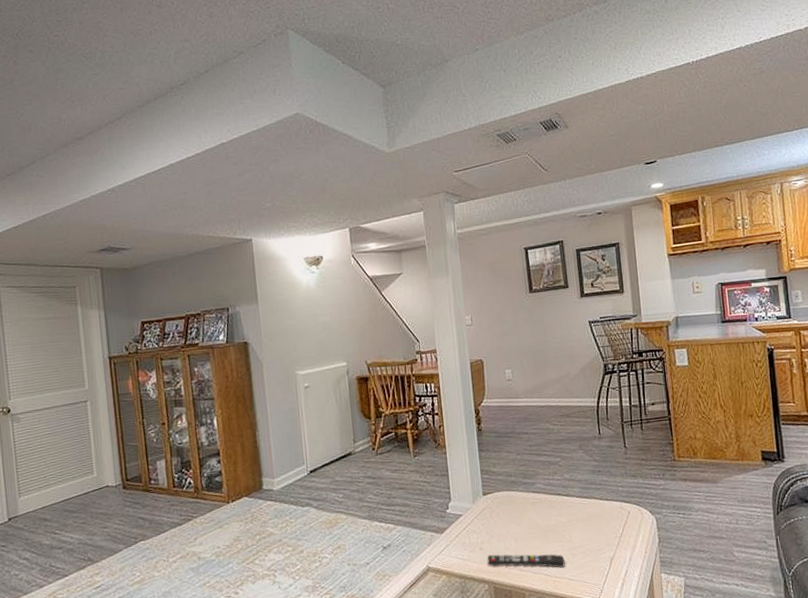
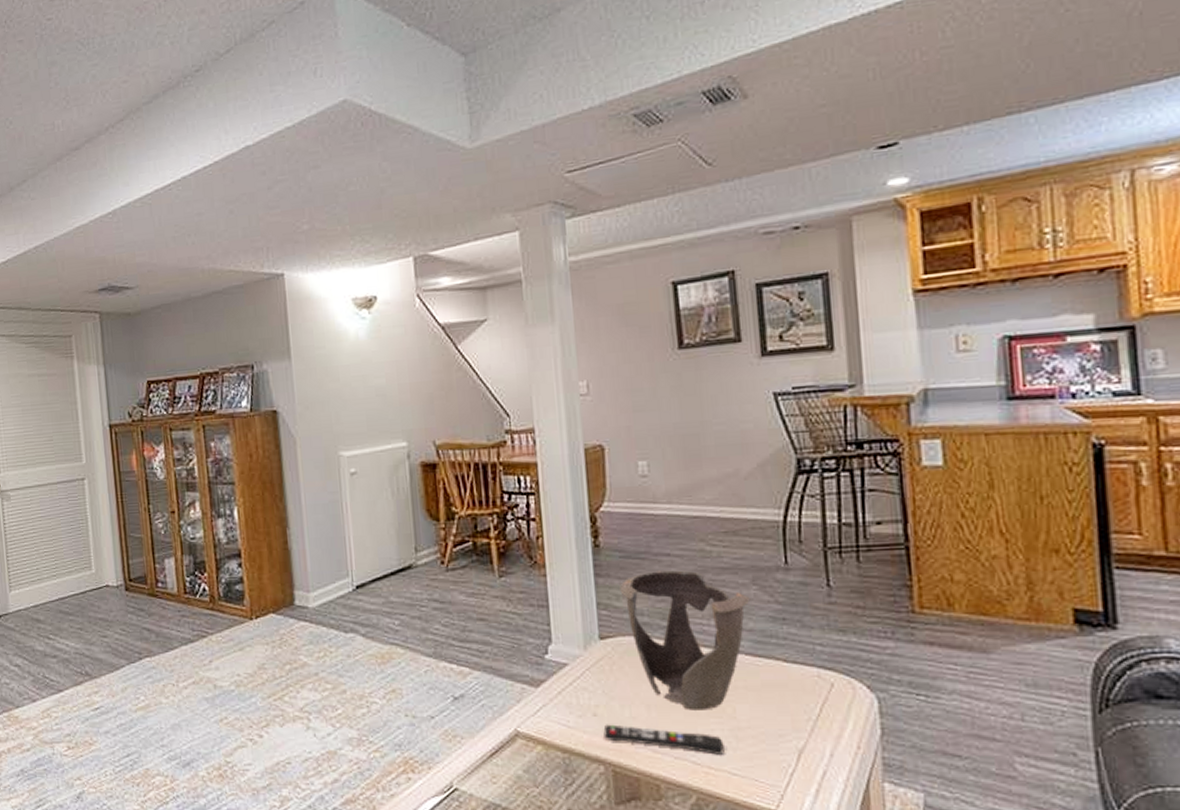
decorative bowl: none [495,443,579,539] -> present [620,570,751,711]

